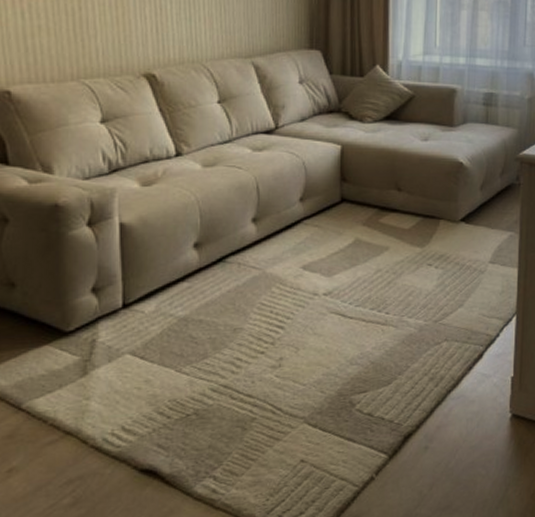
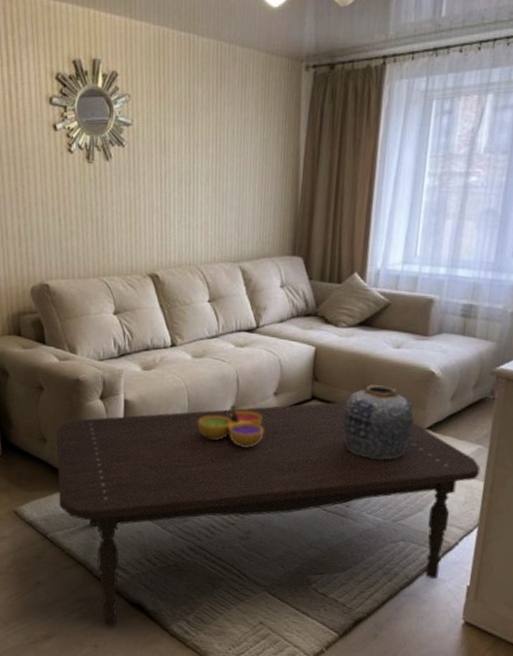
coffee table: none [28,201,513,507] -> present [56,402,481,627]
decorative bowl: none [213,221,291,263] -> present [198,409,264,448]
vase: none [376,180,447,259] -> present [342,384,414,460]

